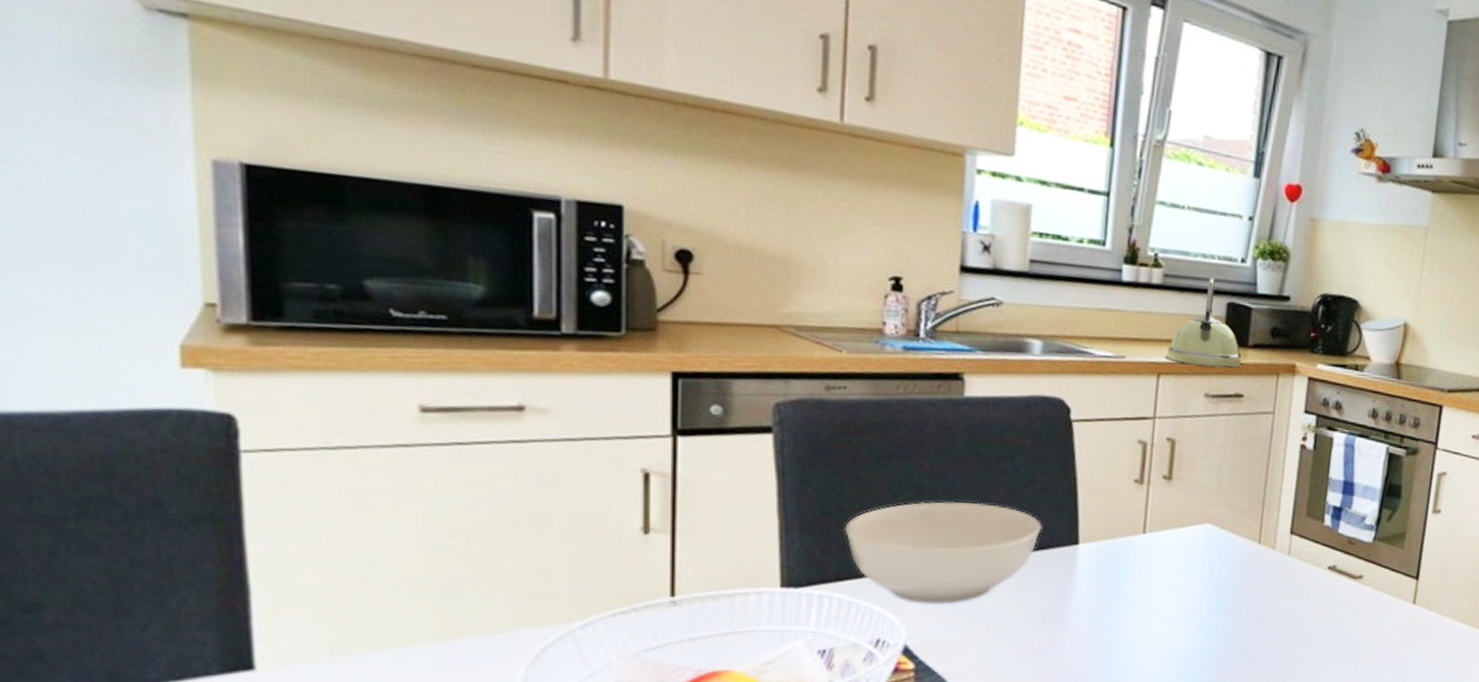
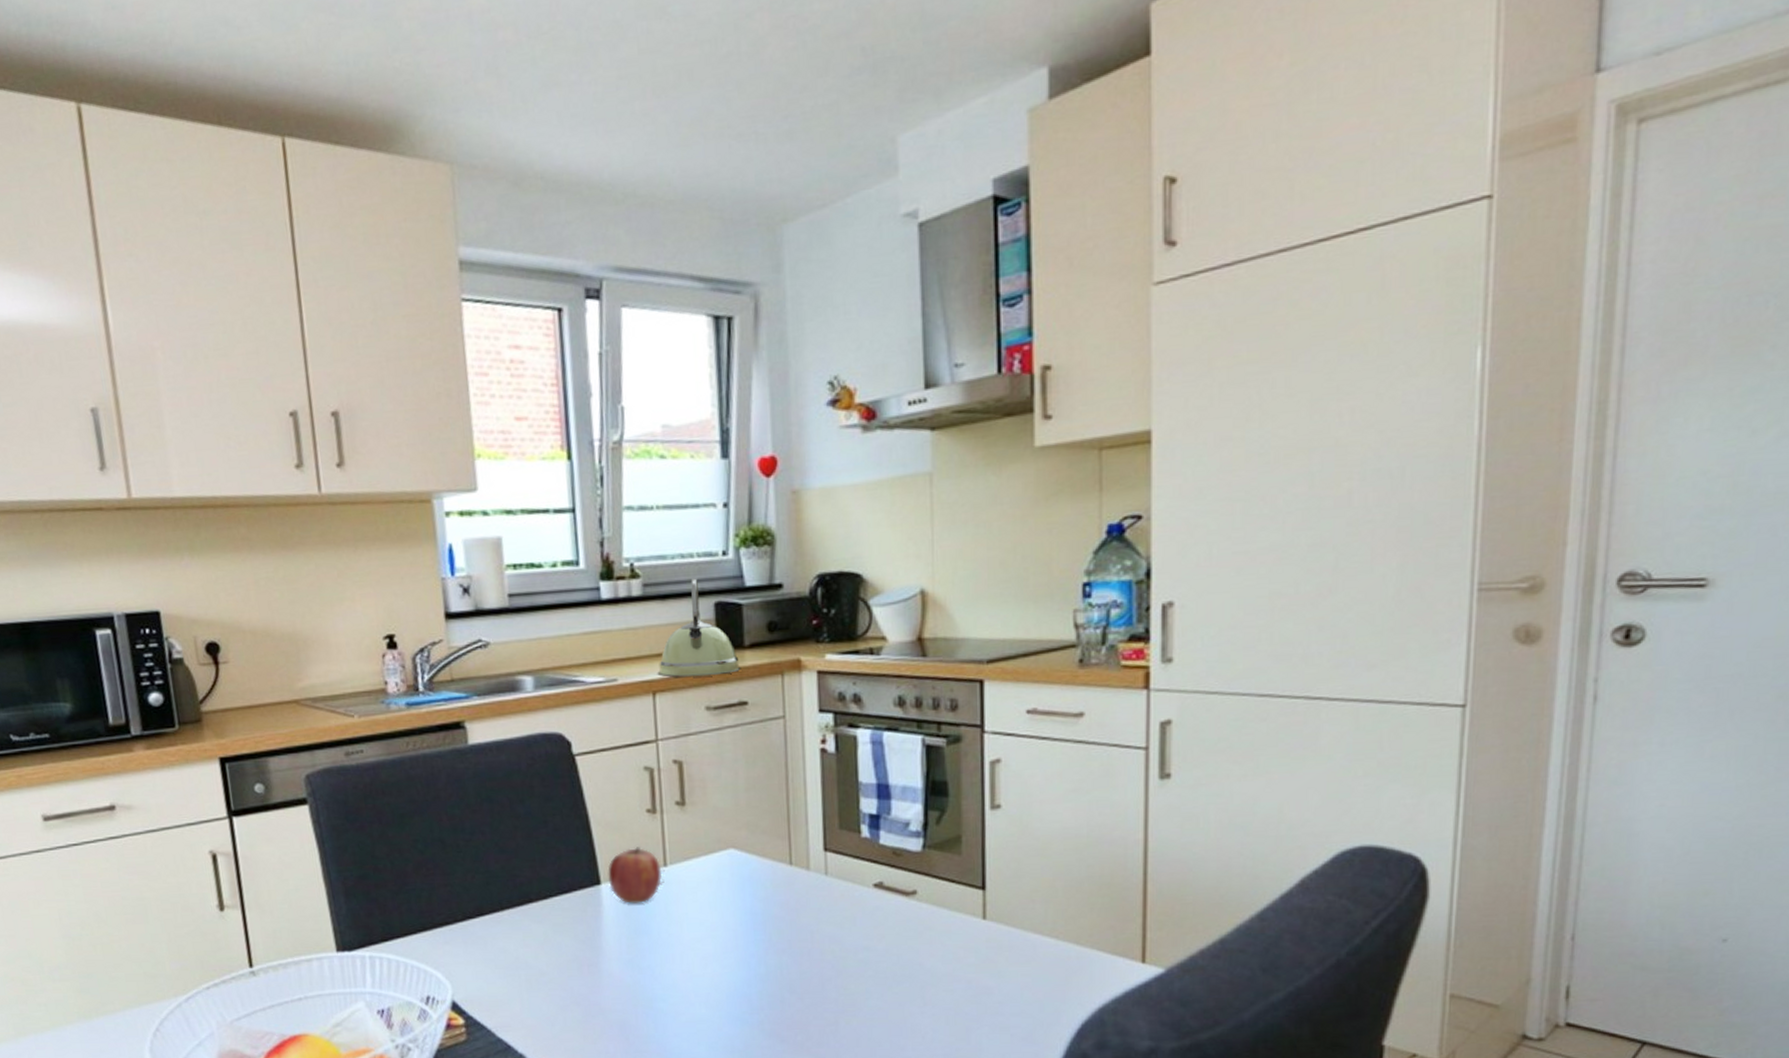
bowl: present [845,501,1043,604] -> none [382,850,563,957]
fruit: none [1087,513,1140,565] -> present [608,847,662,903]

